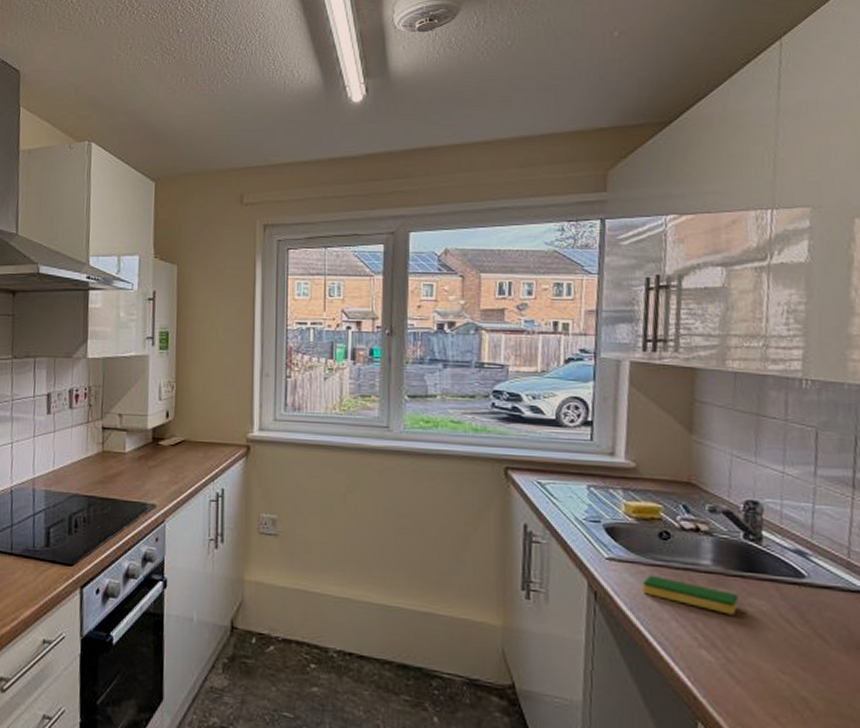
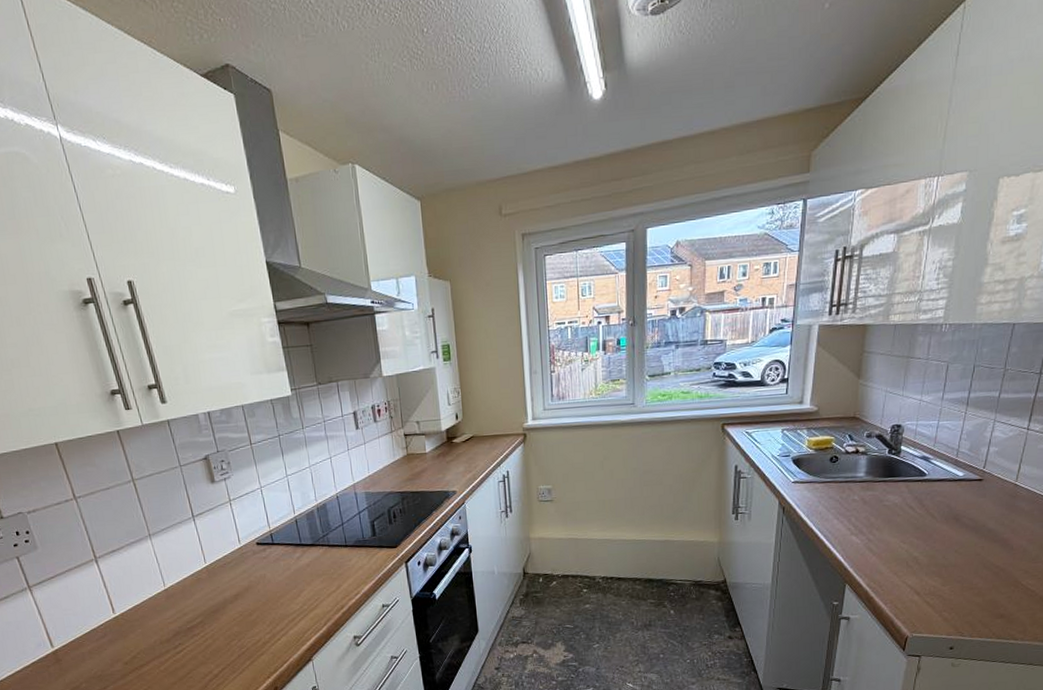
dish sponge: present [642,575,739,615] -> none [816,489,881,509]

